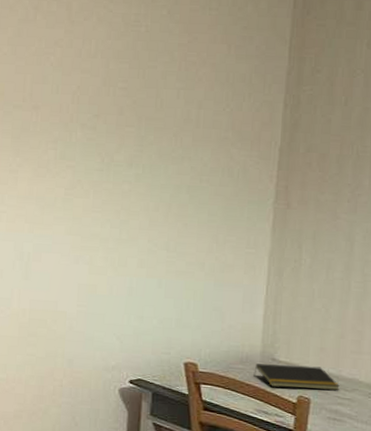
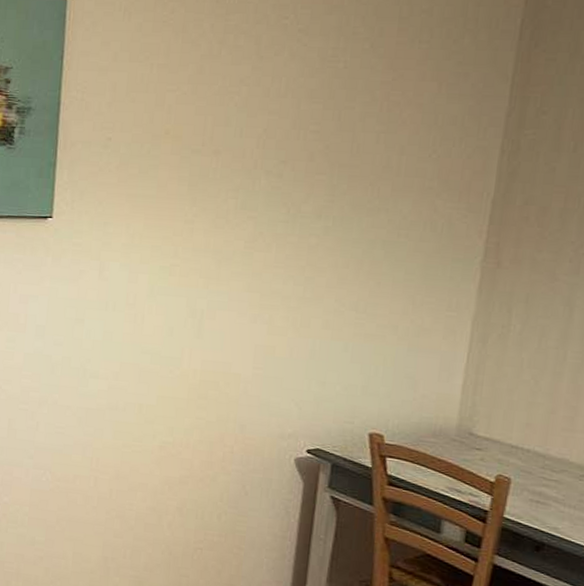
notepad: present [254,363,340,390] -> none [447,437,546,471]

